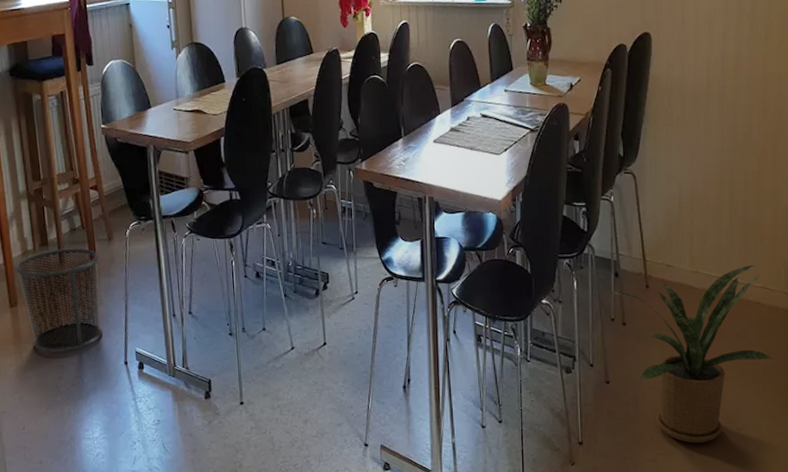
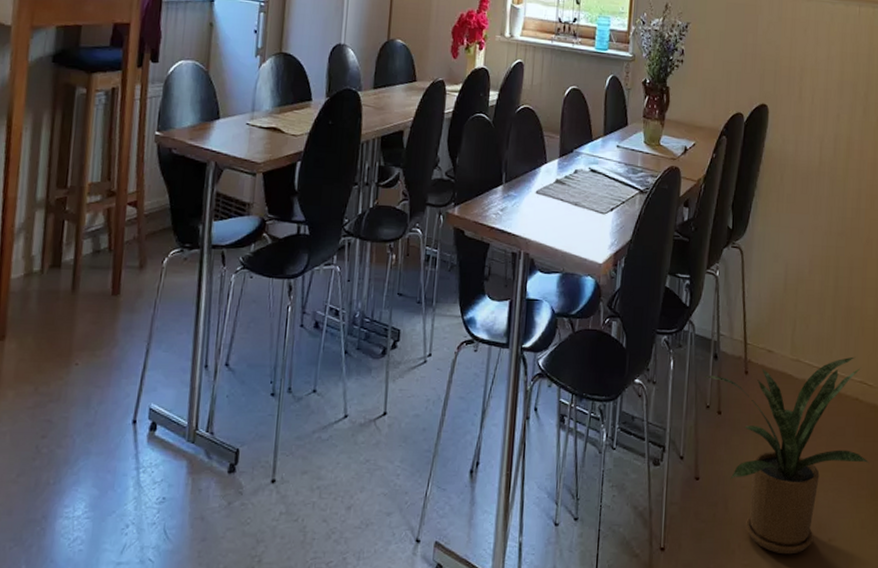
trash can: present [15,248,103,353] -> none [11,273,124,403]

